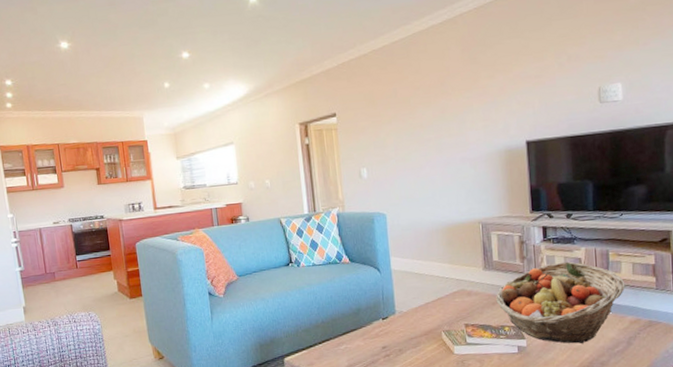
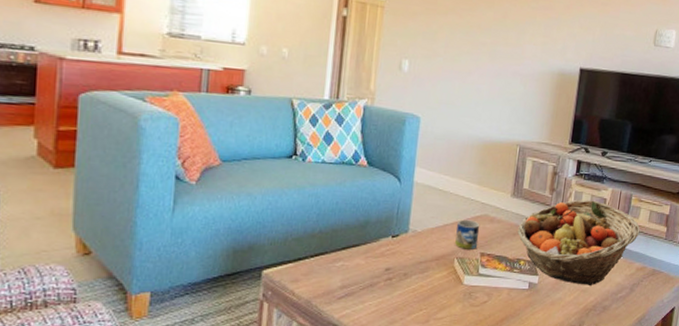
mug: none [438,295,461,323] -> present [455,219,481,249]

